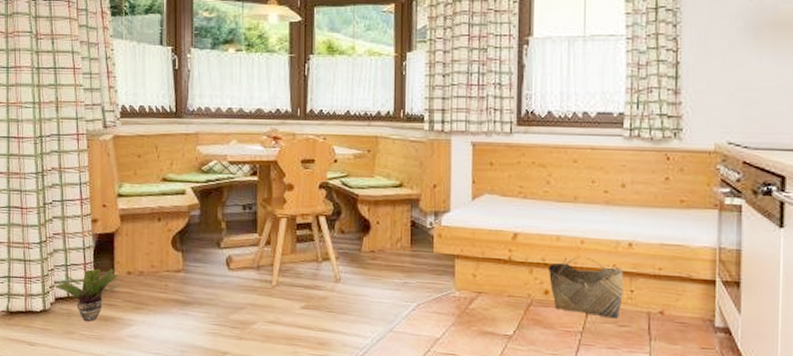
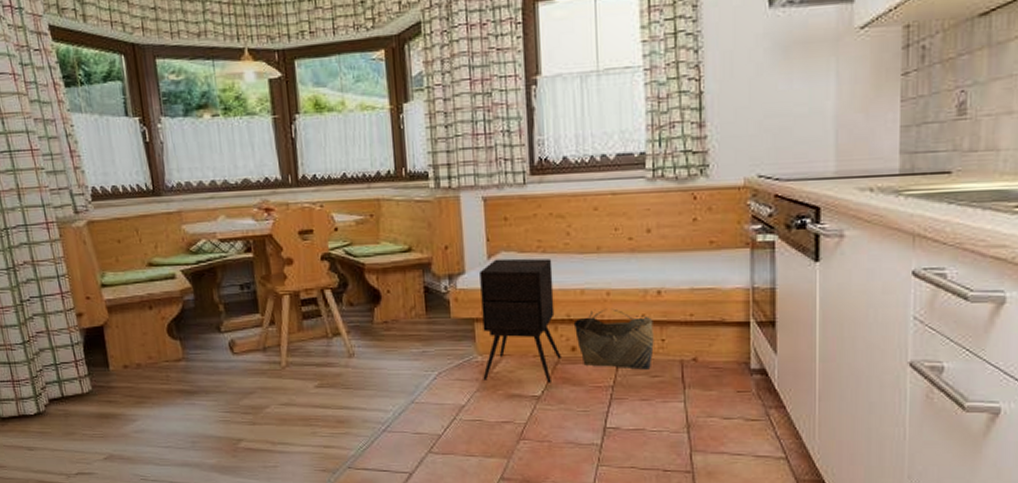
potted plant: present [54,268,123,322] -> none [46,363,121,421]
side table: none [459,200,535,324] -> present [480,258,562,383]

